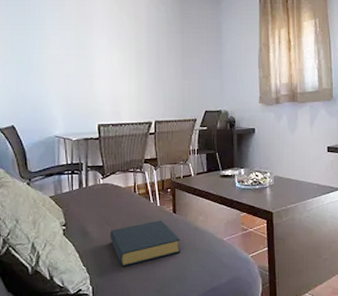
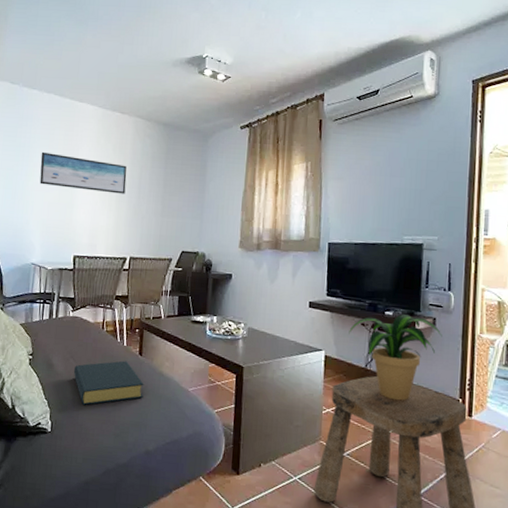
wall art: none [53,23,144,61] -> present [39,151,127,194]

